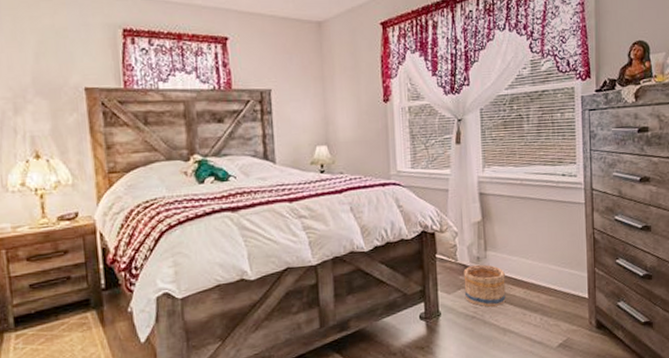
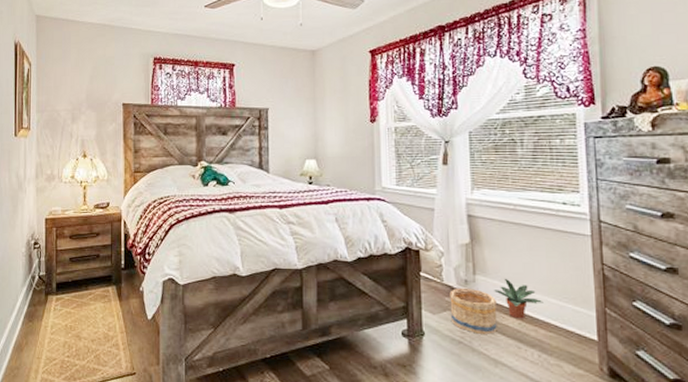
potted plant: none [503,251,545,288] -> present [494,278,543,319]

